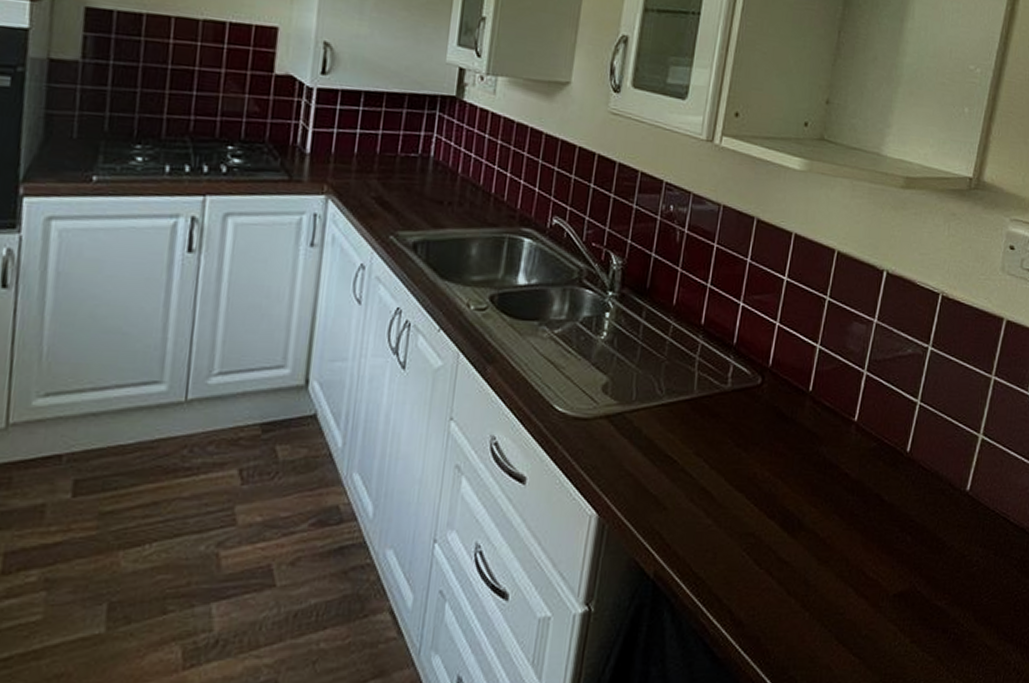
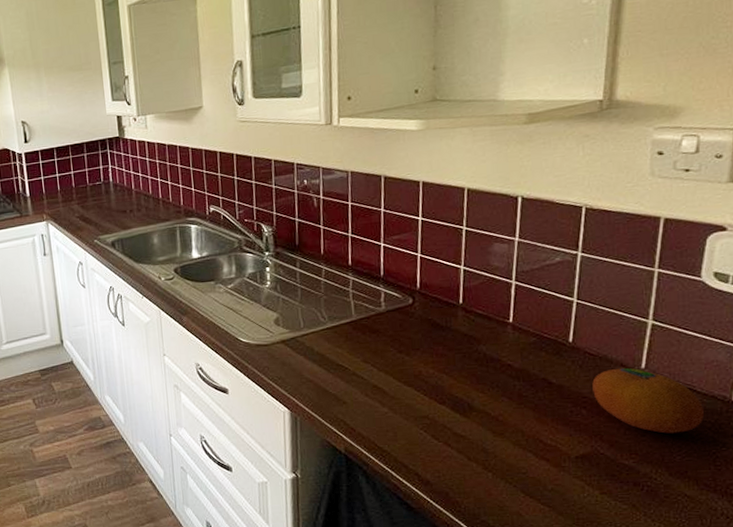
fruit: none [920,488,1014,570] -> present [592,367,705,434]

